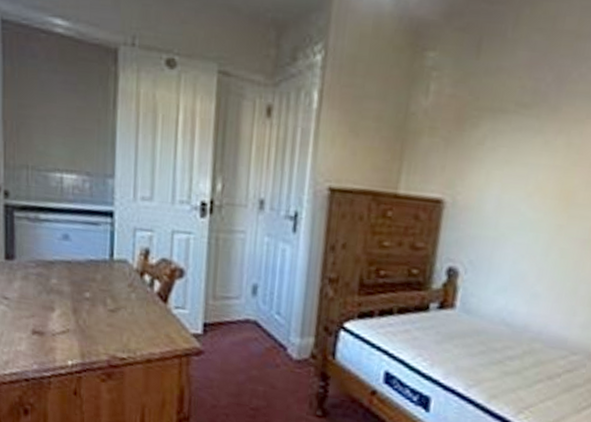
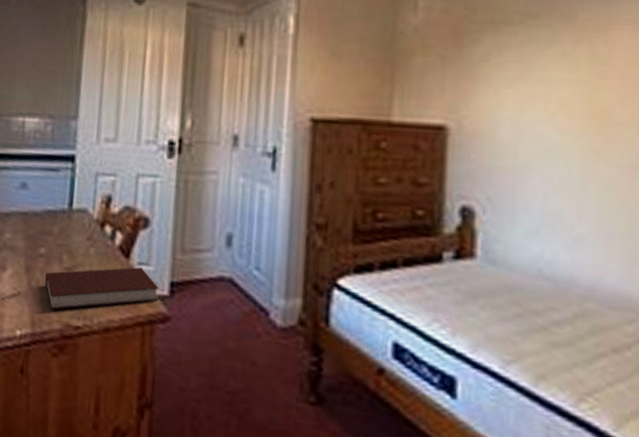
notebook: none [91,310,194,345] -> present [45,266,159,310]

